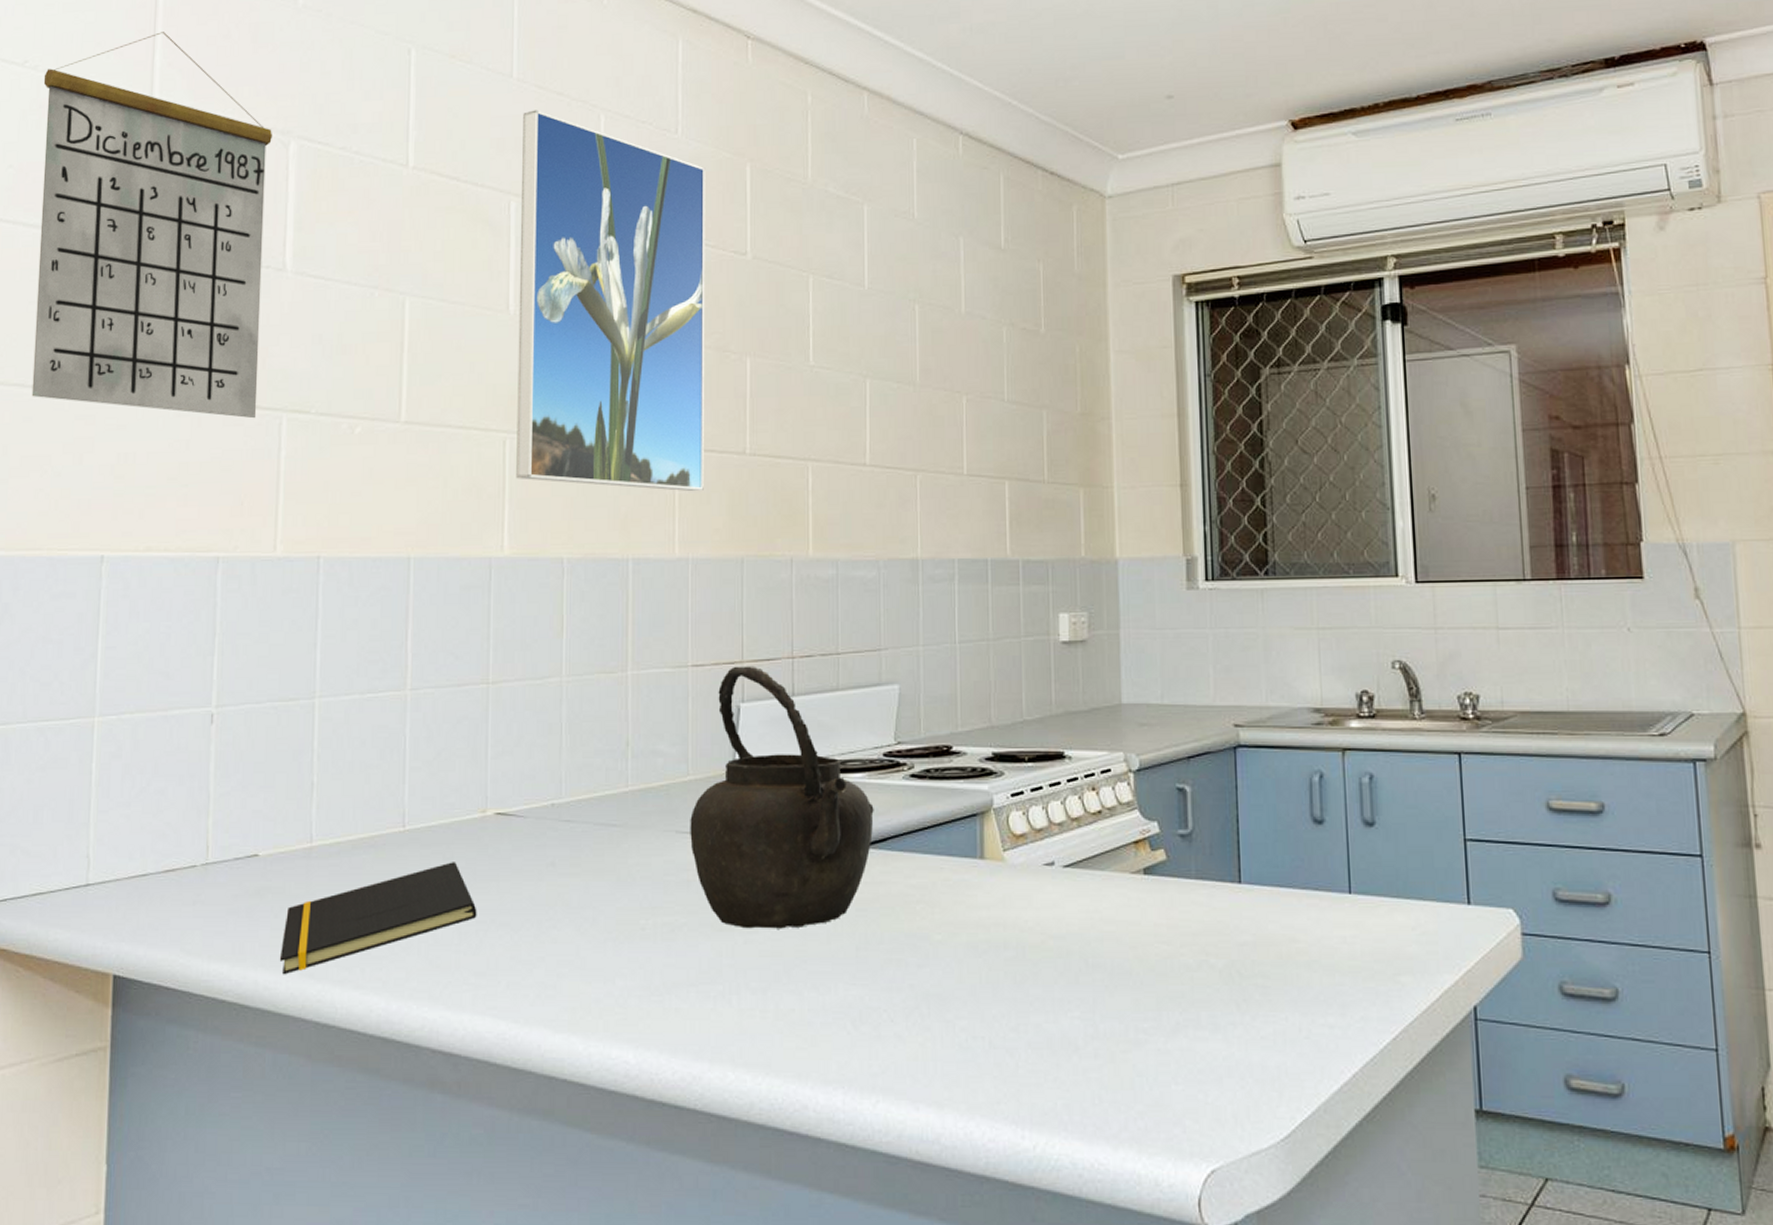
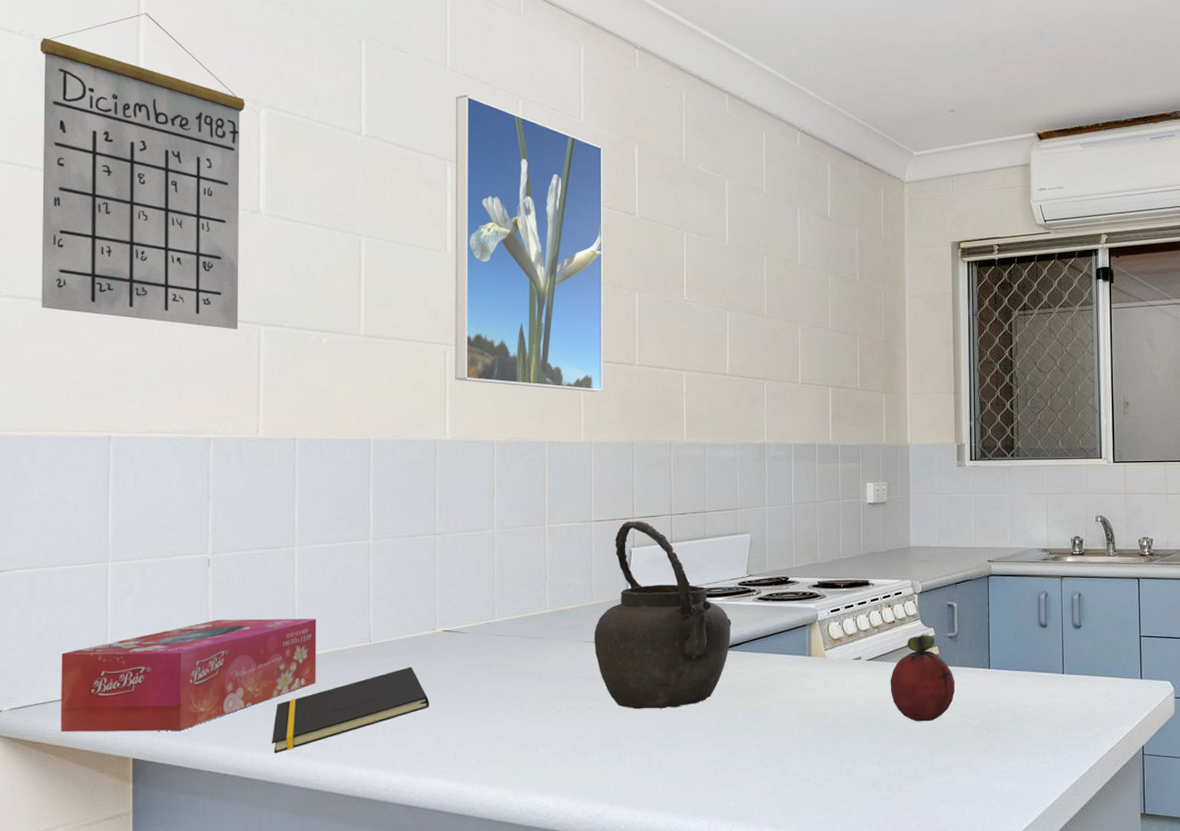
tissue box: none [31,793,339,939] -> present [60,618,316,732]
fruit: none [1096,832,1191,959] -> present [890,635,956,722]

